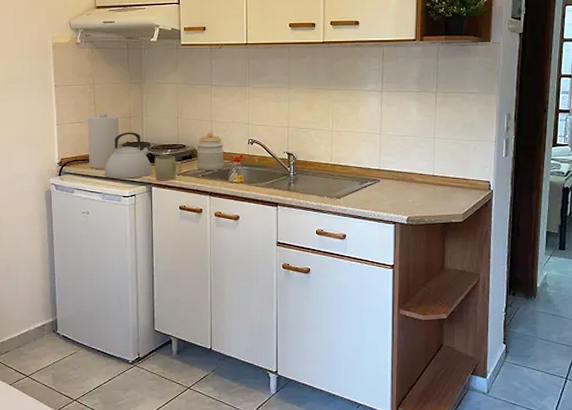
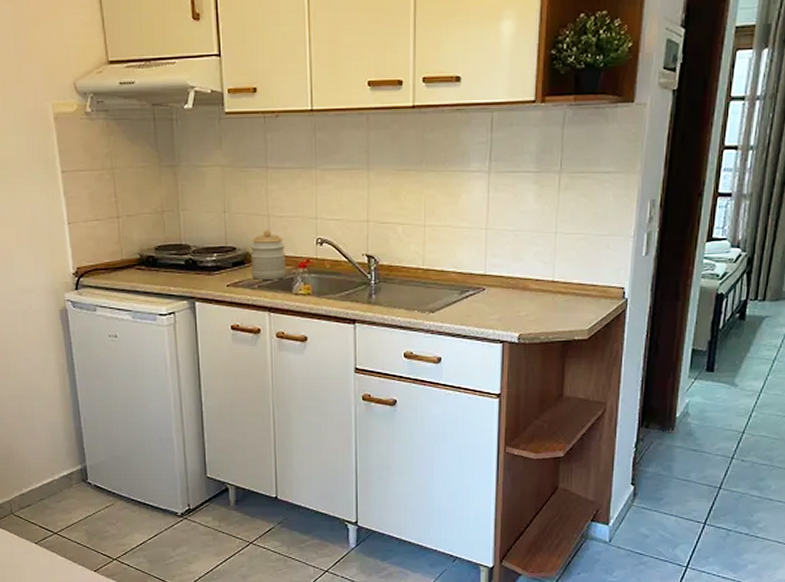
paper towel holder: present [87,114,120,170] -> none [107,208,152,281]
kettle: present [105,132,153,179] -> none [134,231,195,292]
mug: present [154,155,182,181] -> none [196,260,232,294]

